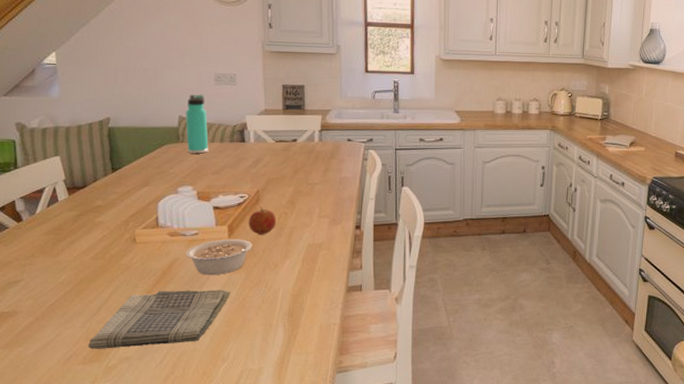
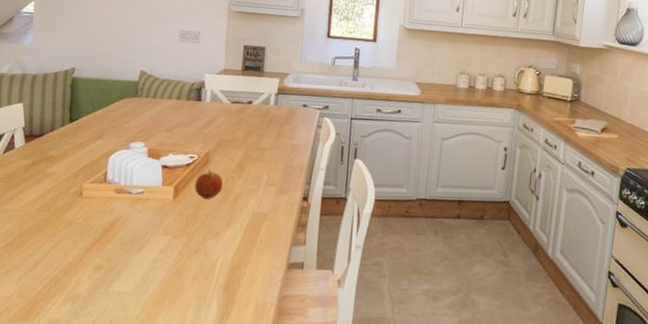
dish towel: present [88,289,230,349] -> none [20,250,168,309]
thermos bottle: present [185,94,209,154] -> none [144,49,168,110]
legume: present [186,239,255,276] -> none [129,200,198,238]

